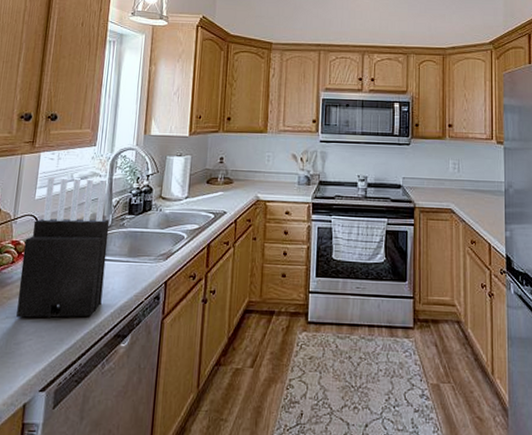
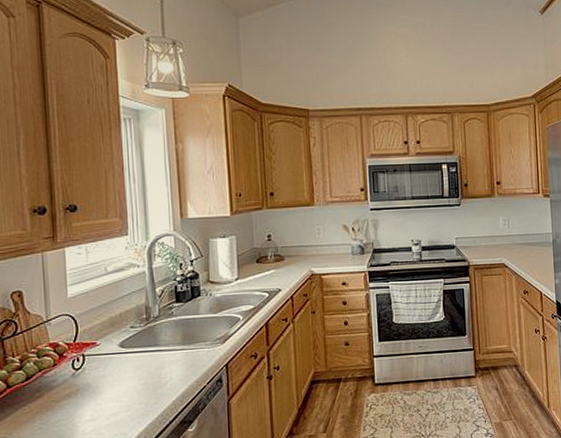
knife block: present [16,177,110,319] -> none [64,268,161,419]

